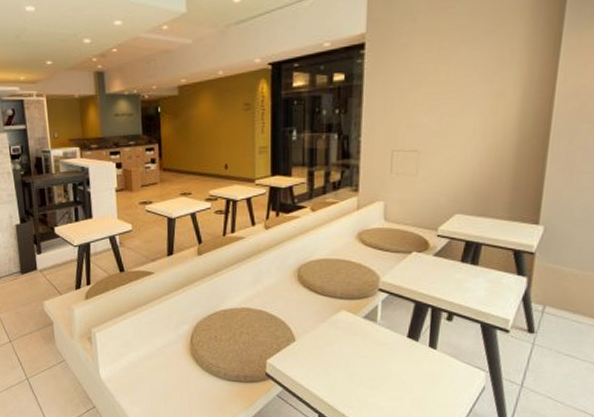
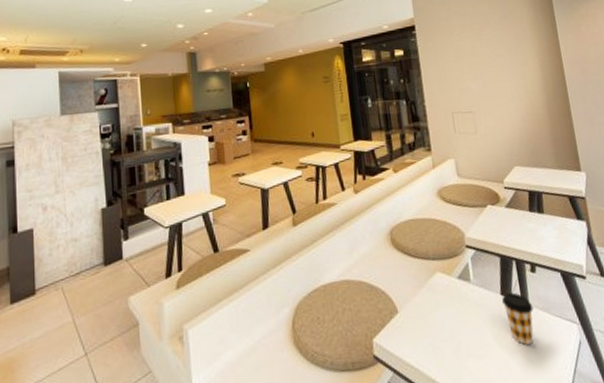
coffee cup: none [407,336,441,384] -> present [502,292,534,346]

